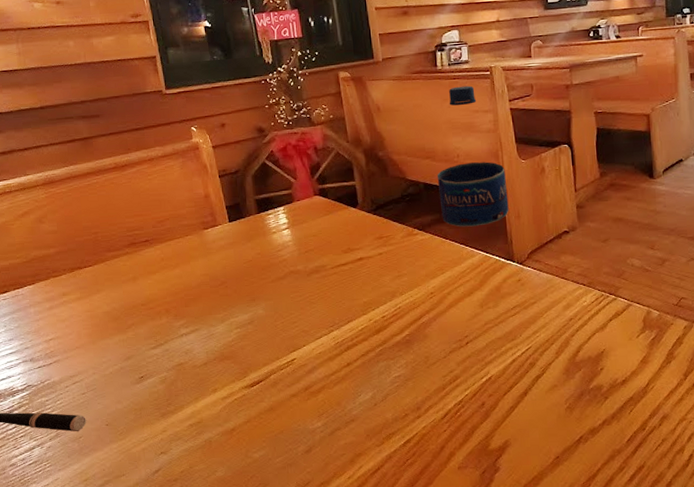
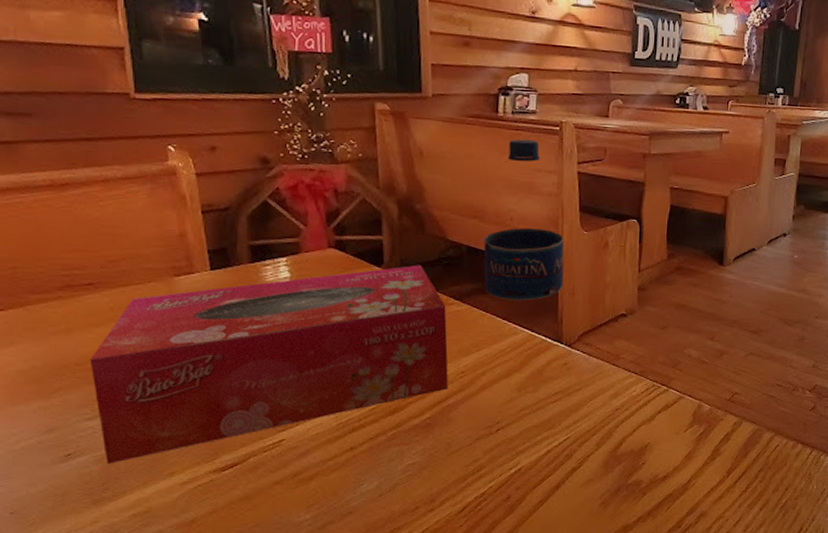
tissue box: none [151,203,421,384] -> present [90,265,448,465]

